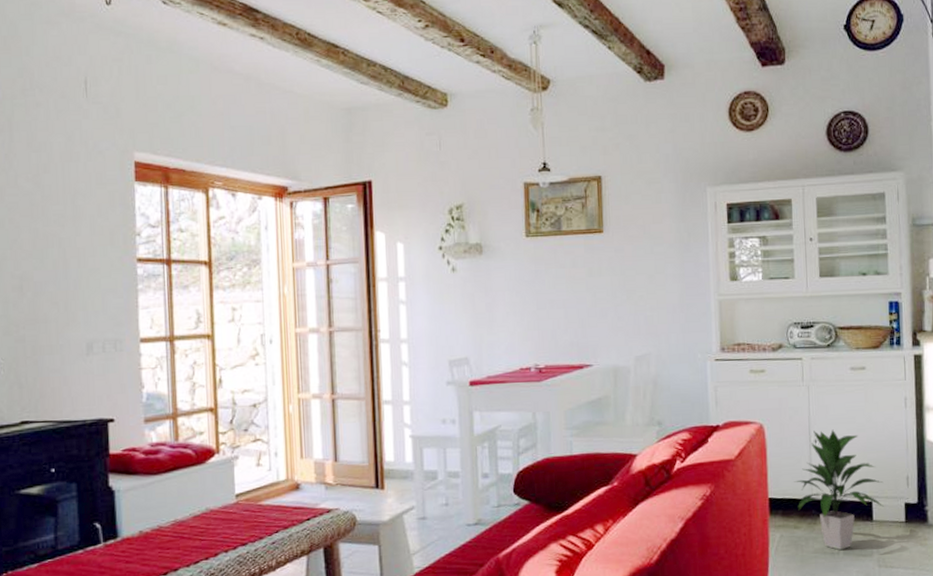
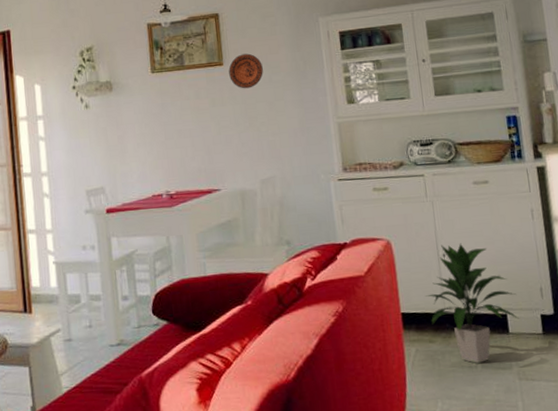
decorative plate: none [608,221,645,259] -> present [228,53,263,89]

